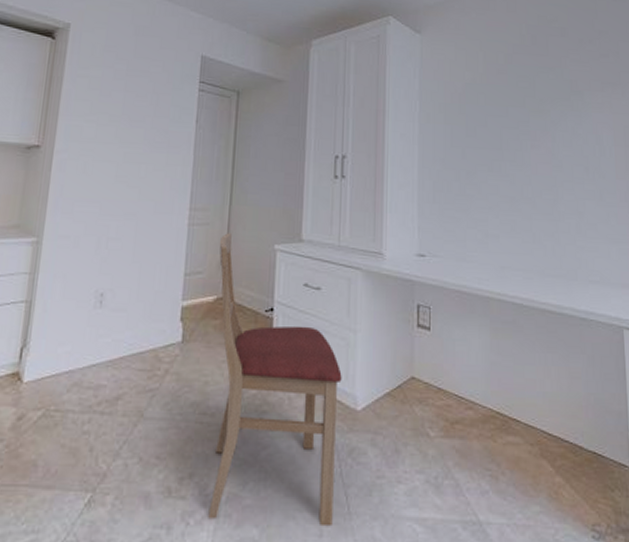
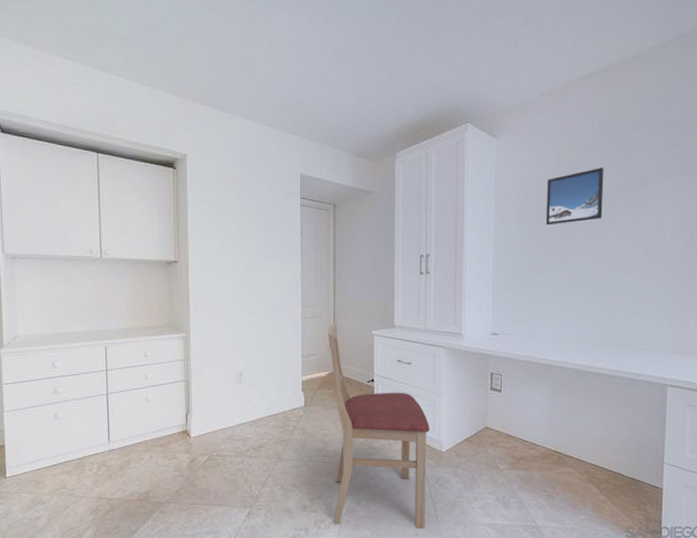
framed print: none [475,72,536,131] -> present [545,168,604,226]

